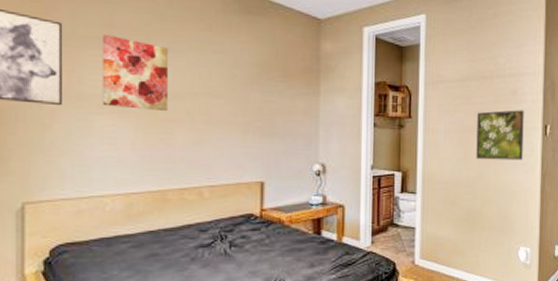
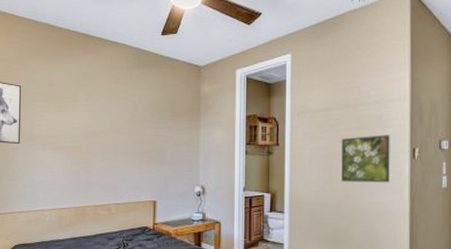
wall art: present [101,34,169,112] -> none [44,91,89,147]

